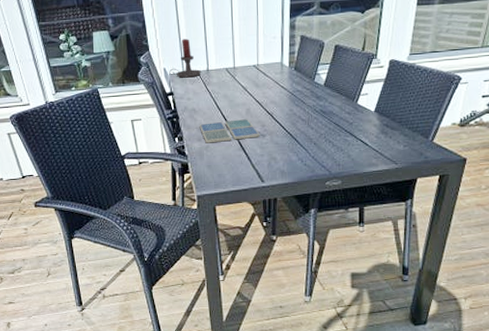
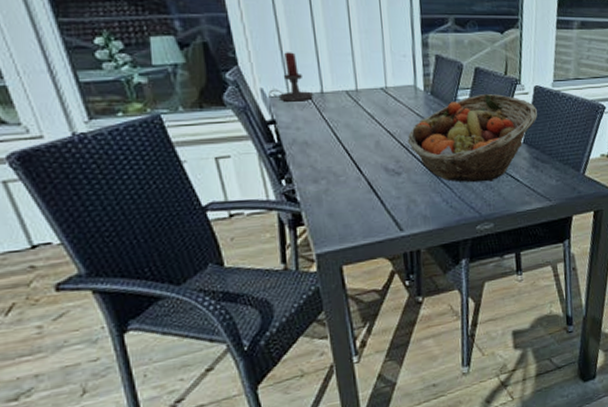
drink coaster: present [199,119,260,143] -> none [314,154,394,186]
fruit basket: none [272,67,391,145] -> present [407,93,538,183]

